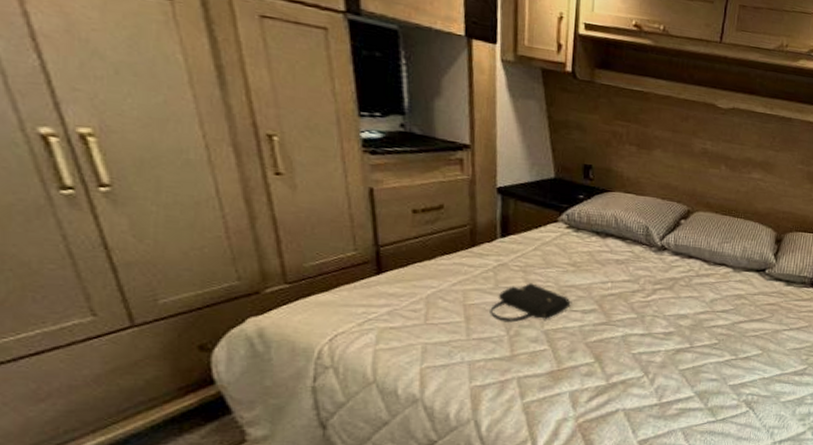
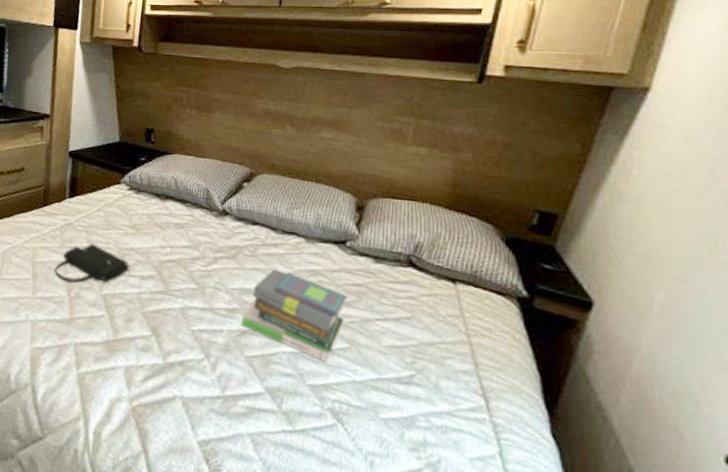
books: none [676,296,764,366] -> present [241,269,348,362]

